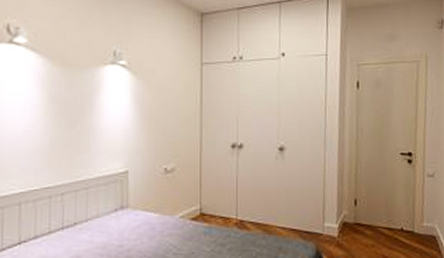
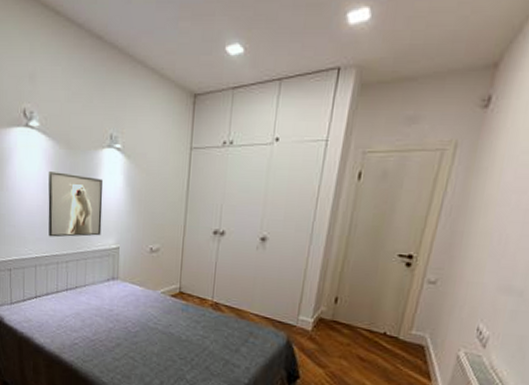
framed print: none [37,90,107,167] -> present [48,170,103,237]

